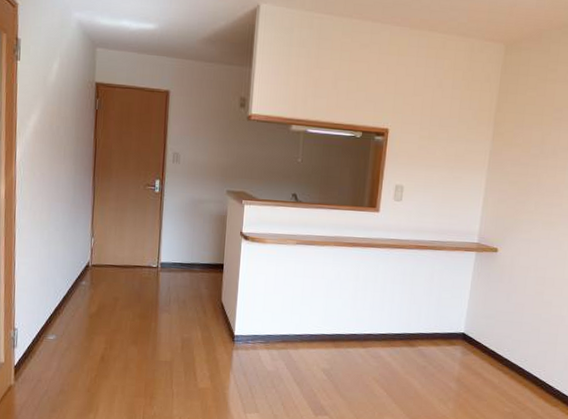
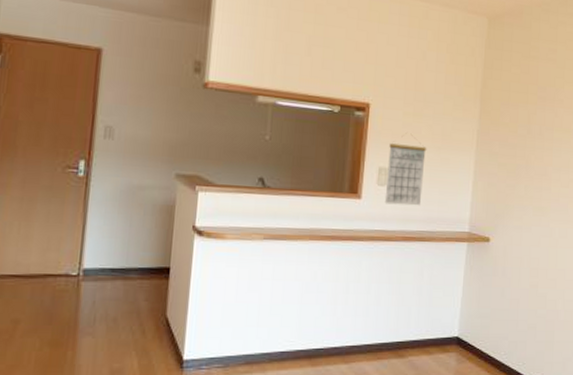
calendar: none [400,156,441,219] -> present [384,135,427,206]

